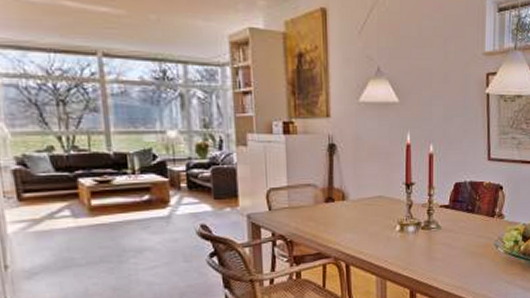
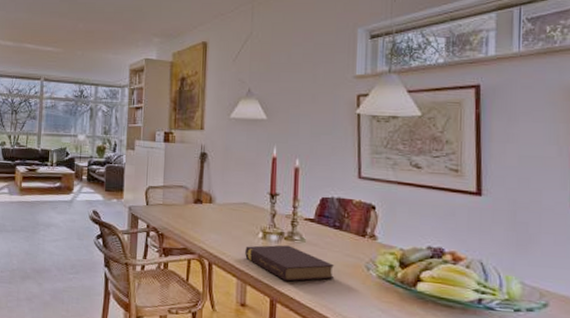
book: none [383,234,469,271] -> present [245,245,335,282]

